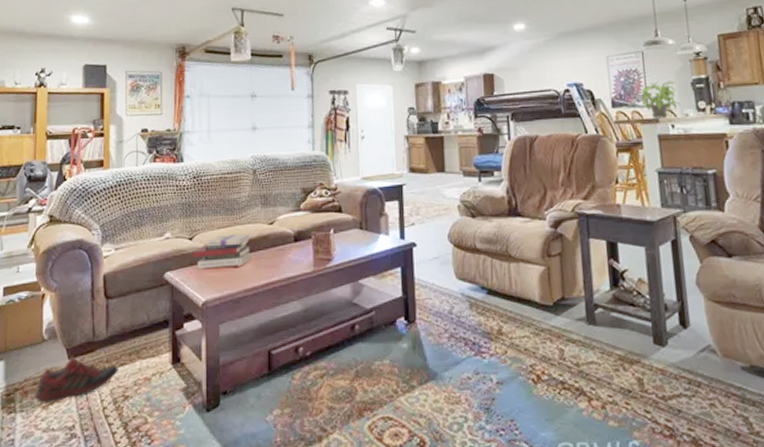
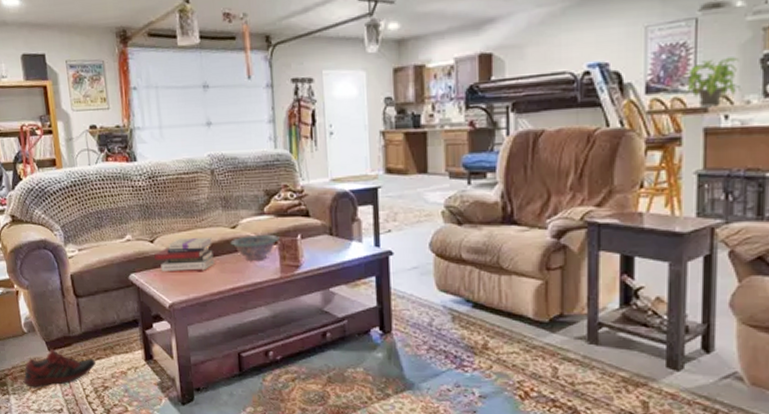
decorative bowl: none [267,229,314,255] -> present [230,234,280,260]

